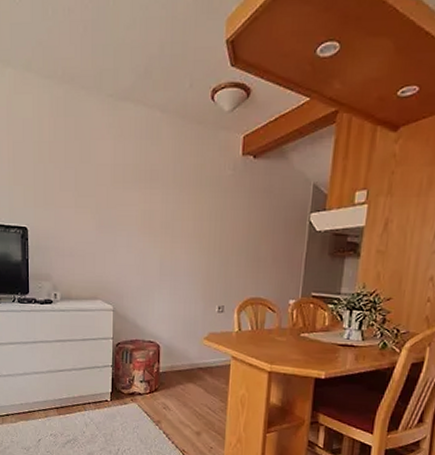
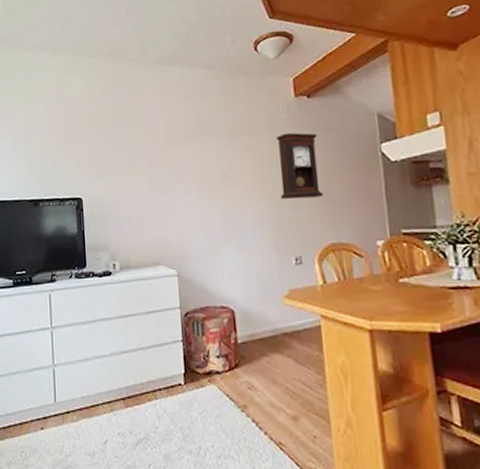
pendulum clock: none [215,190,256,255] -> present [276,132,324,200]

